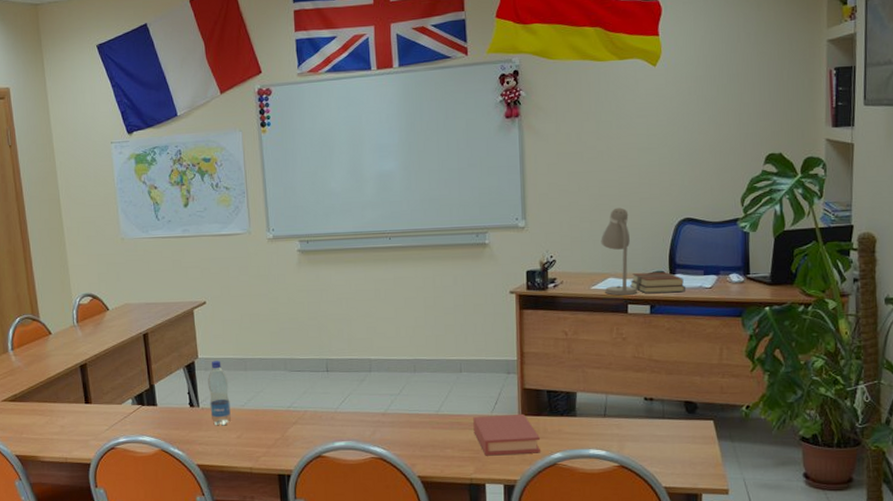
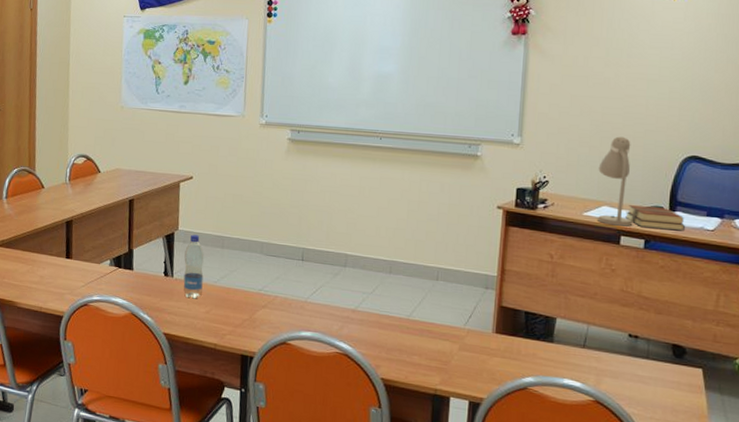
book: present [473,413,540,456] -> none [444,326,512,375]

